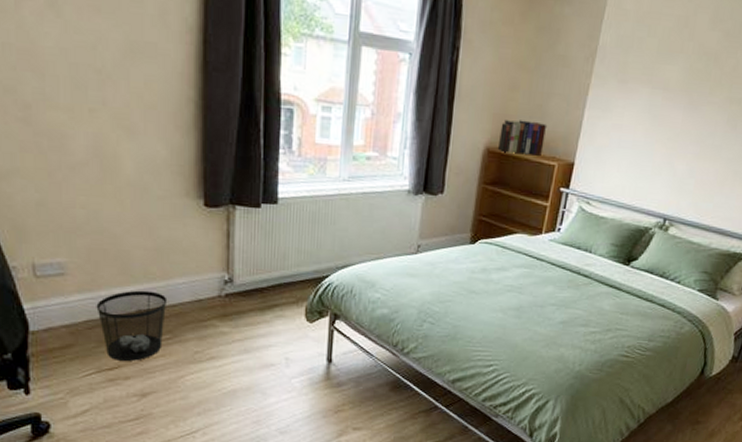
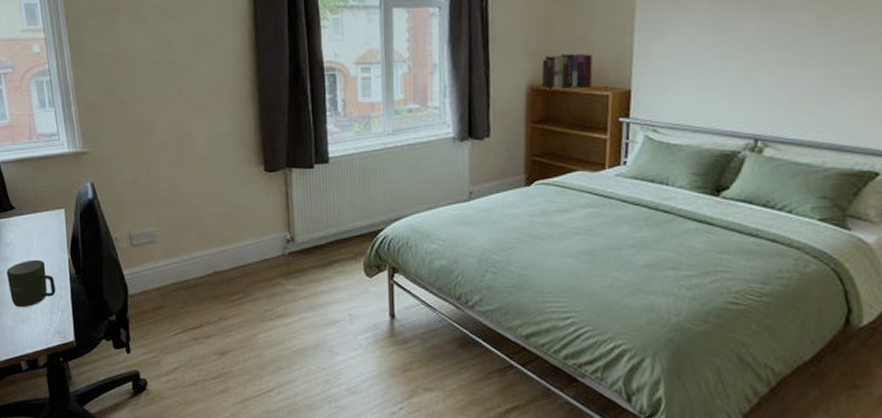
waste bin: present [96,290,168,361] -> none [180,253,239,320]

